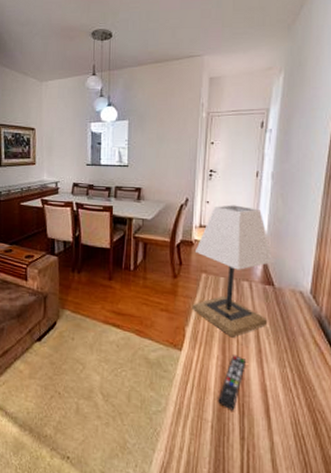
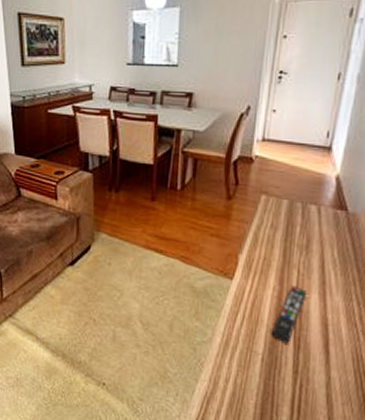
lamp: present [192,205,274,338] -> none [247,114,350,268]

